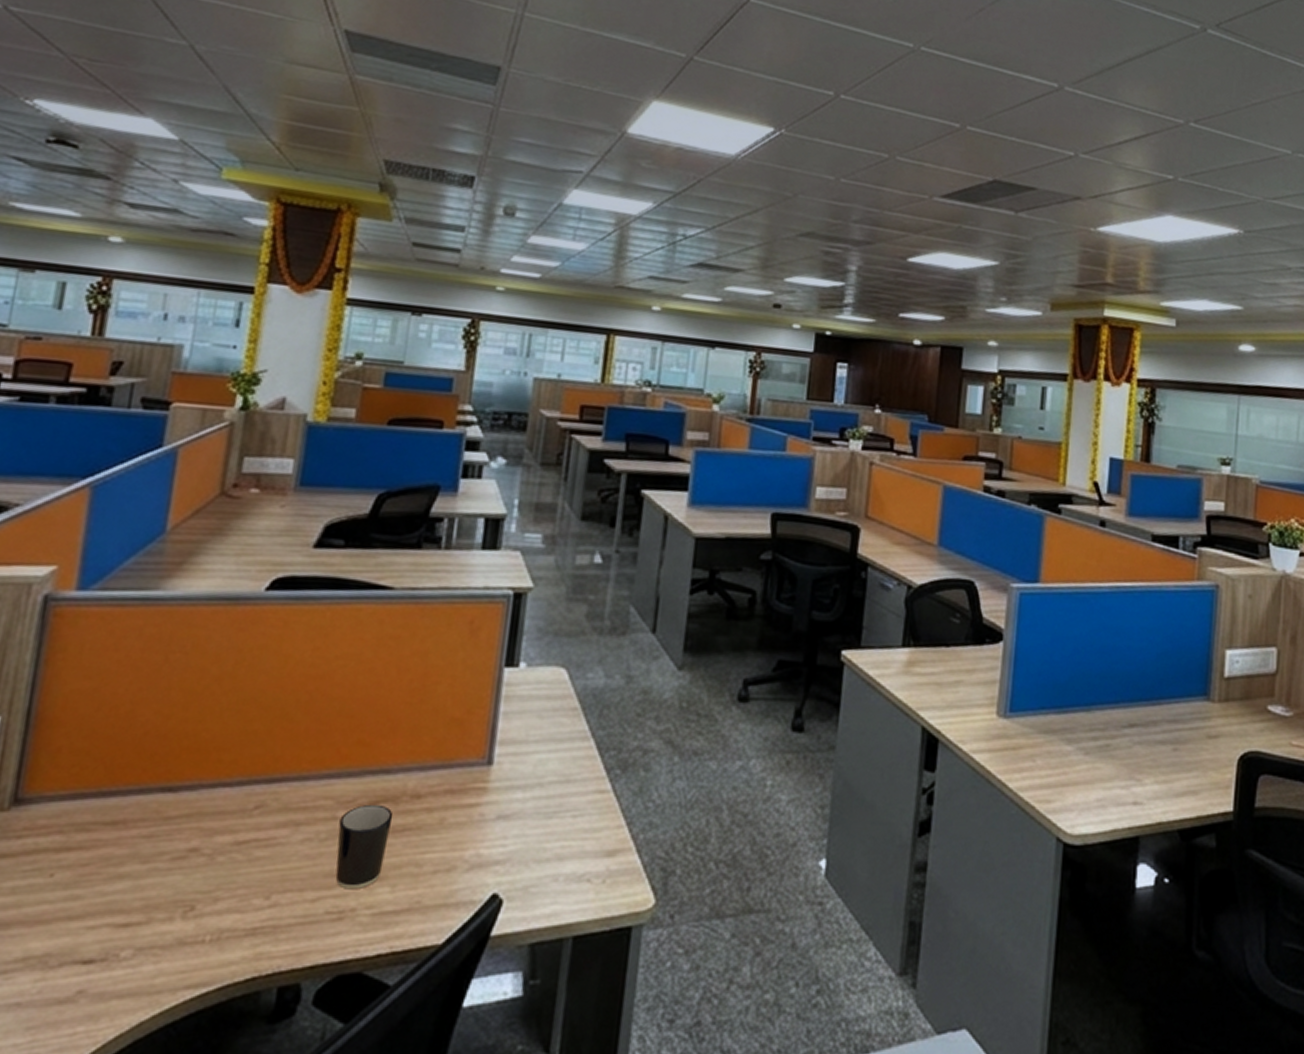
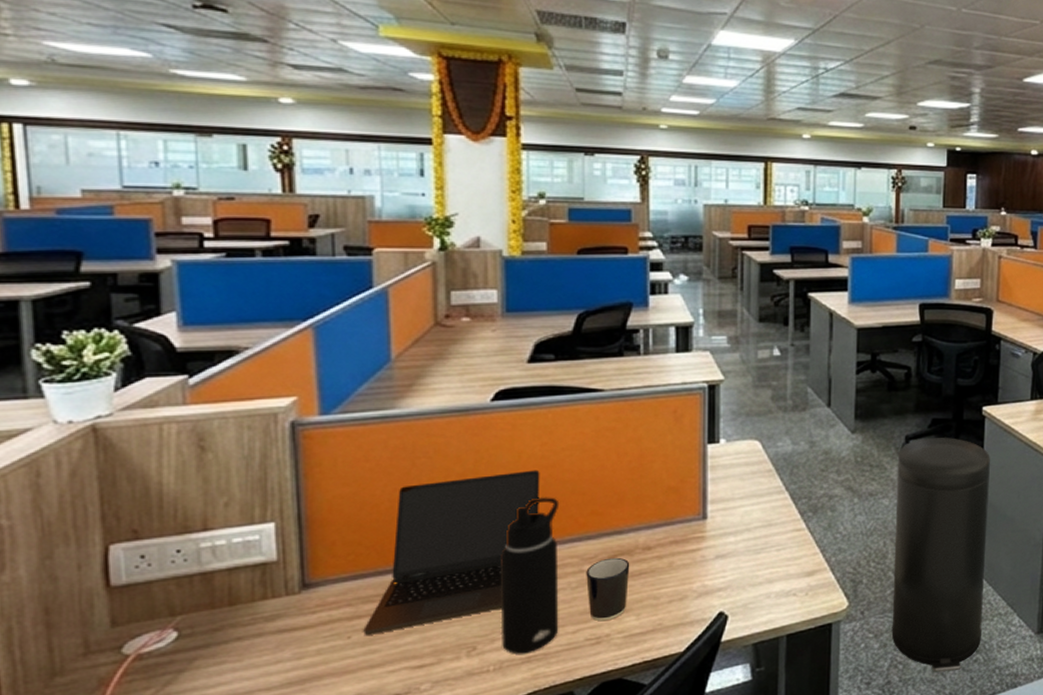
laptop: none [69,680,306,875] -> present [363,470,540,635]
water bottle: none [225,715,323,922] -> present [500,497,560,653]
pedal bin: none [707,685,848,1018] -> present [891,438,990,673]

